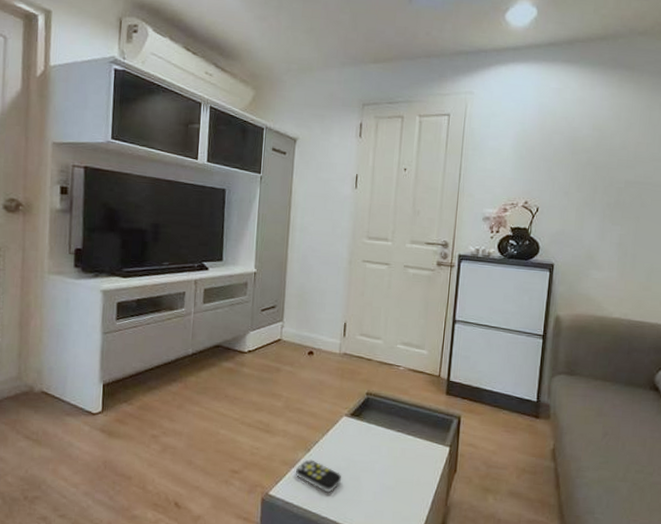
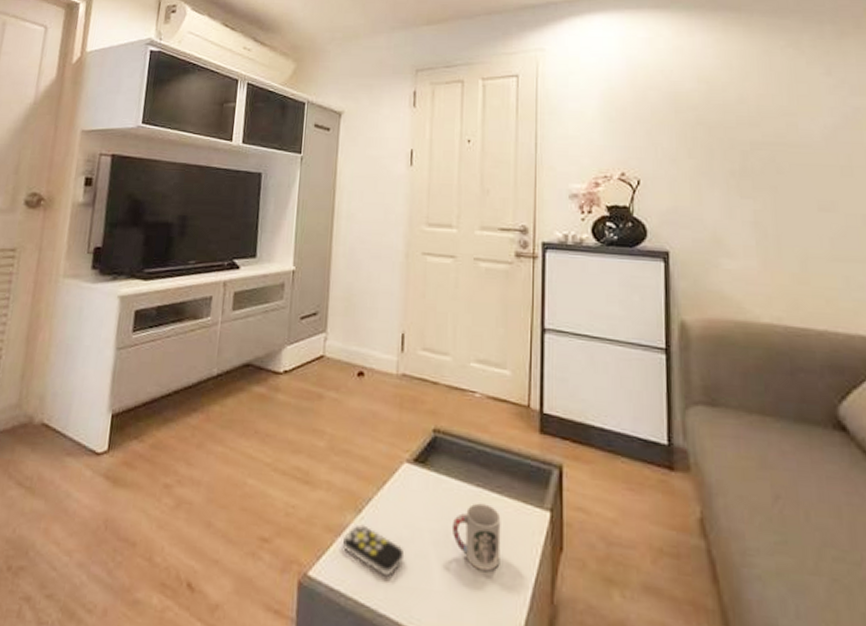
cup: none [377,443,414,487] -> present [451,503,501,571]

